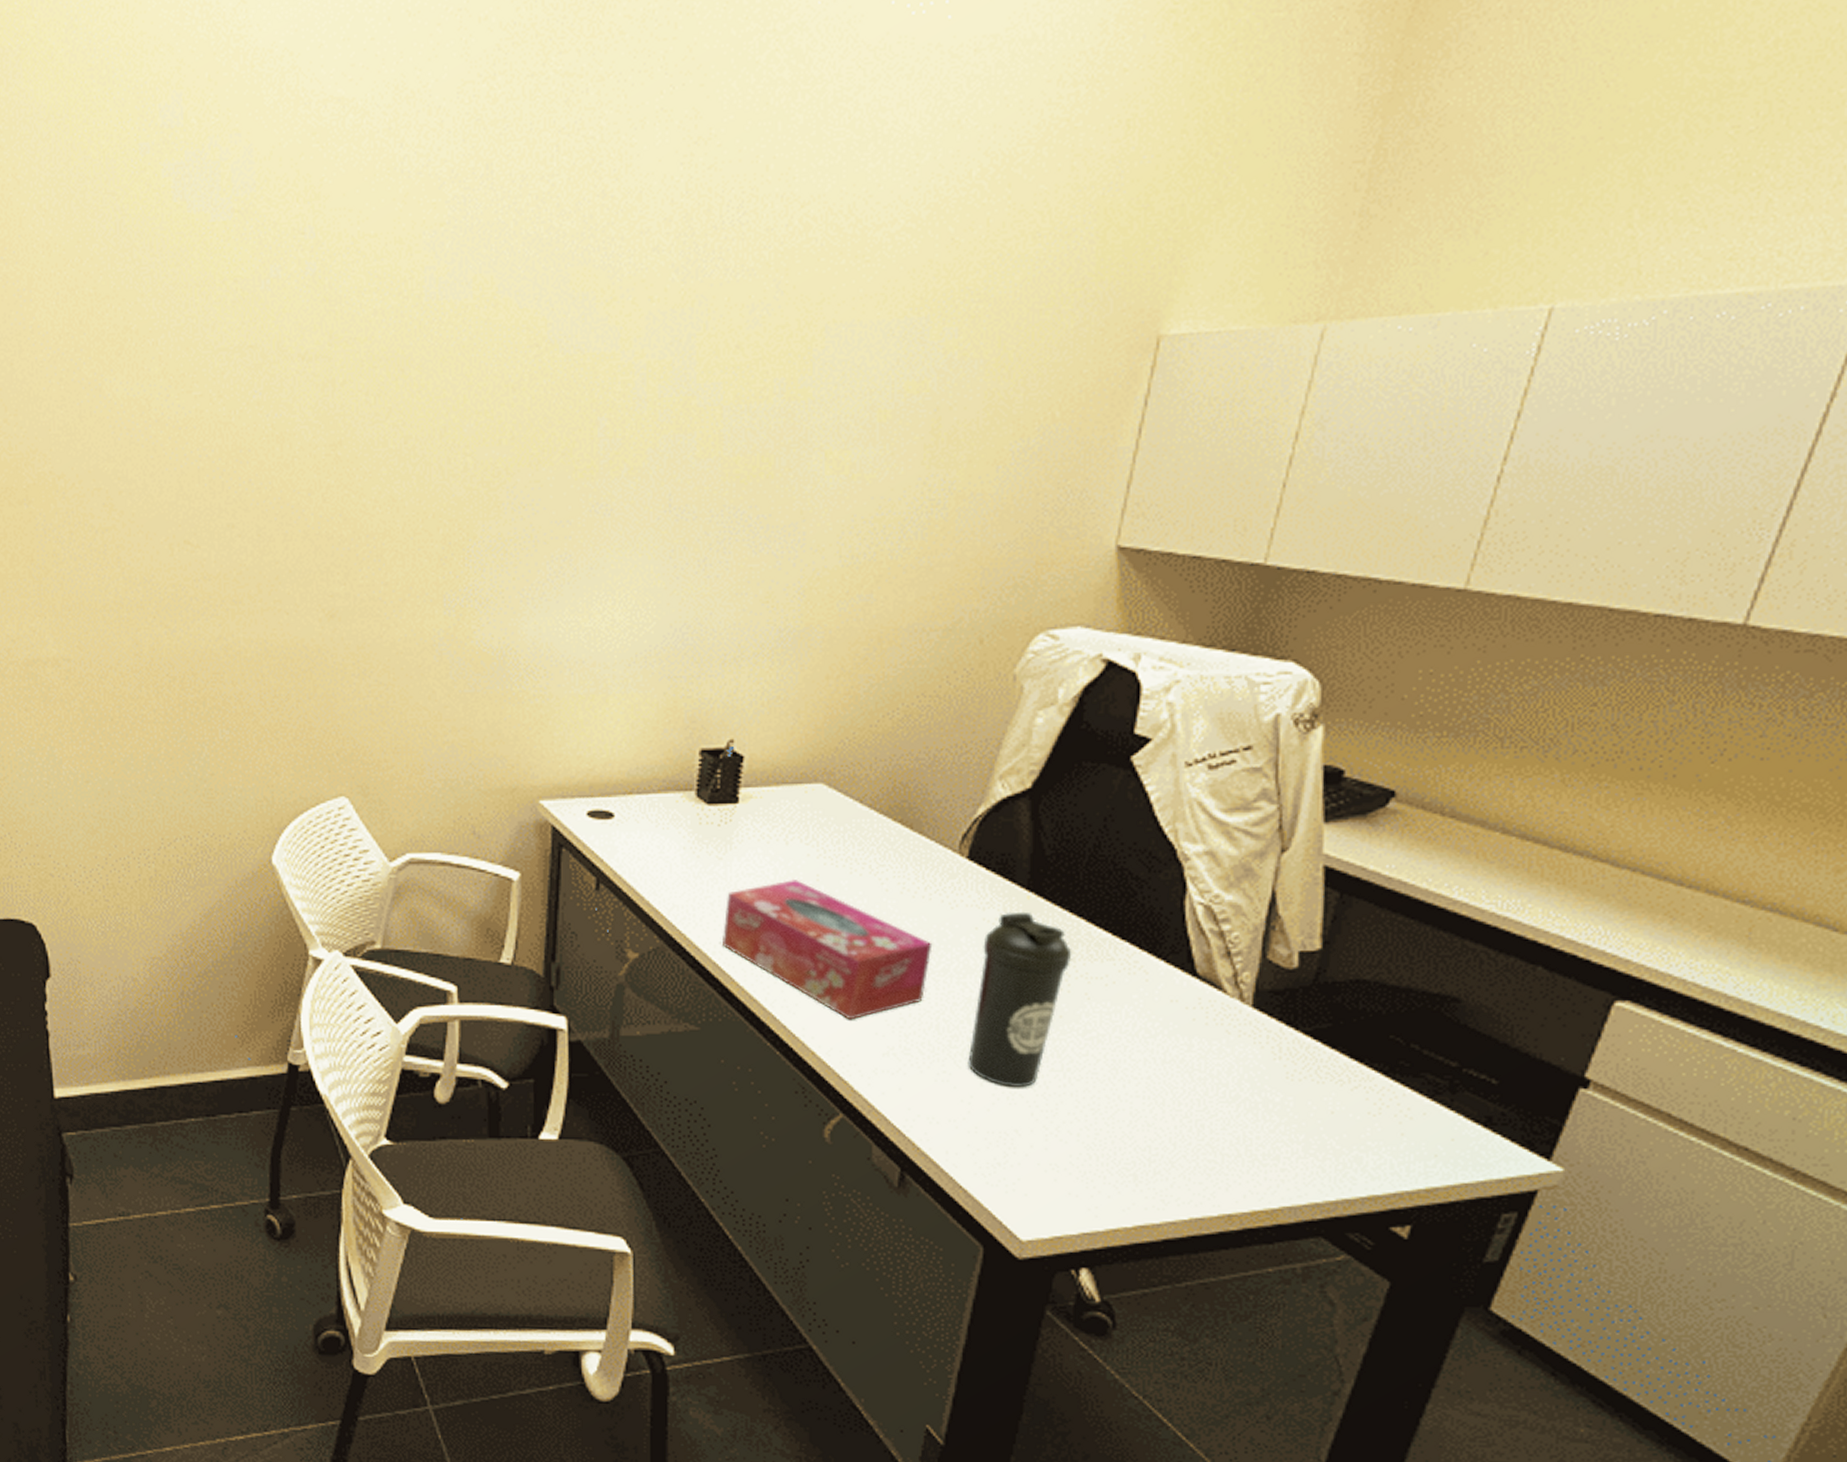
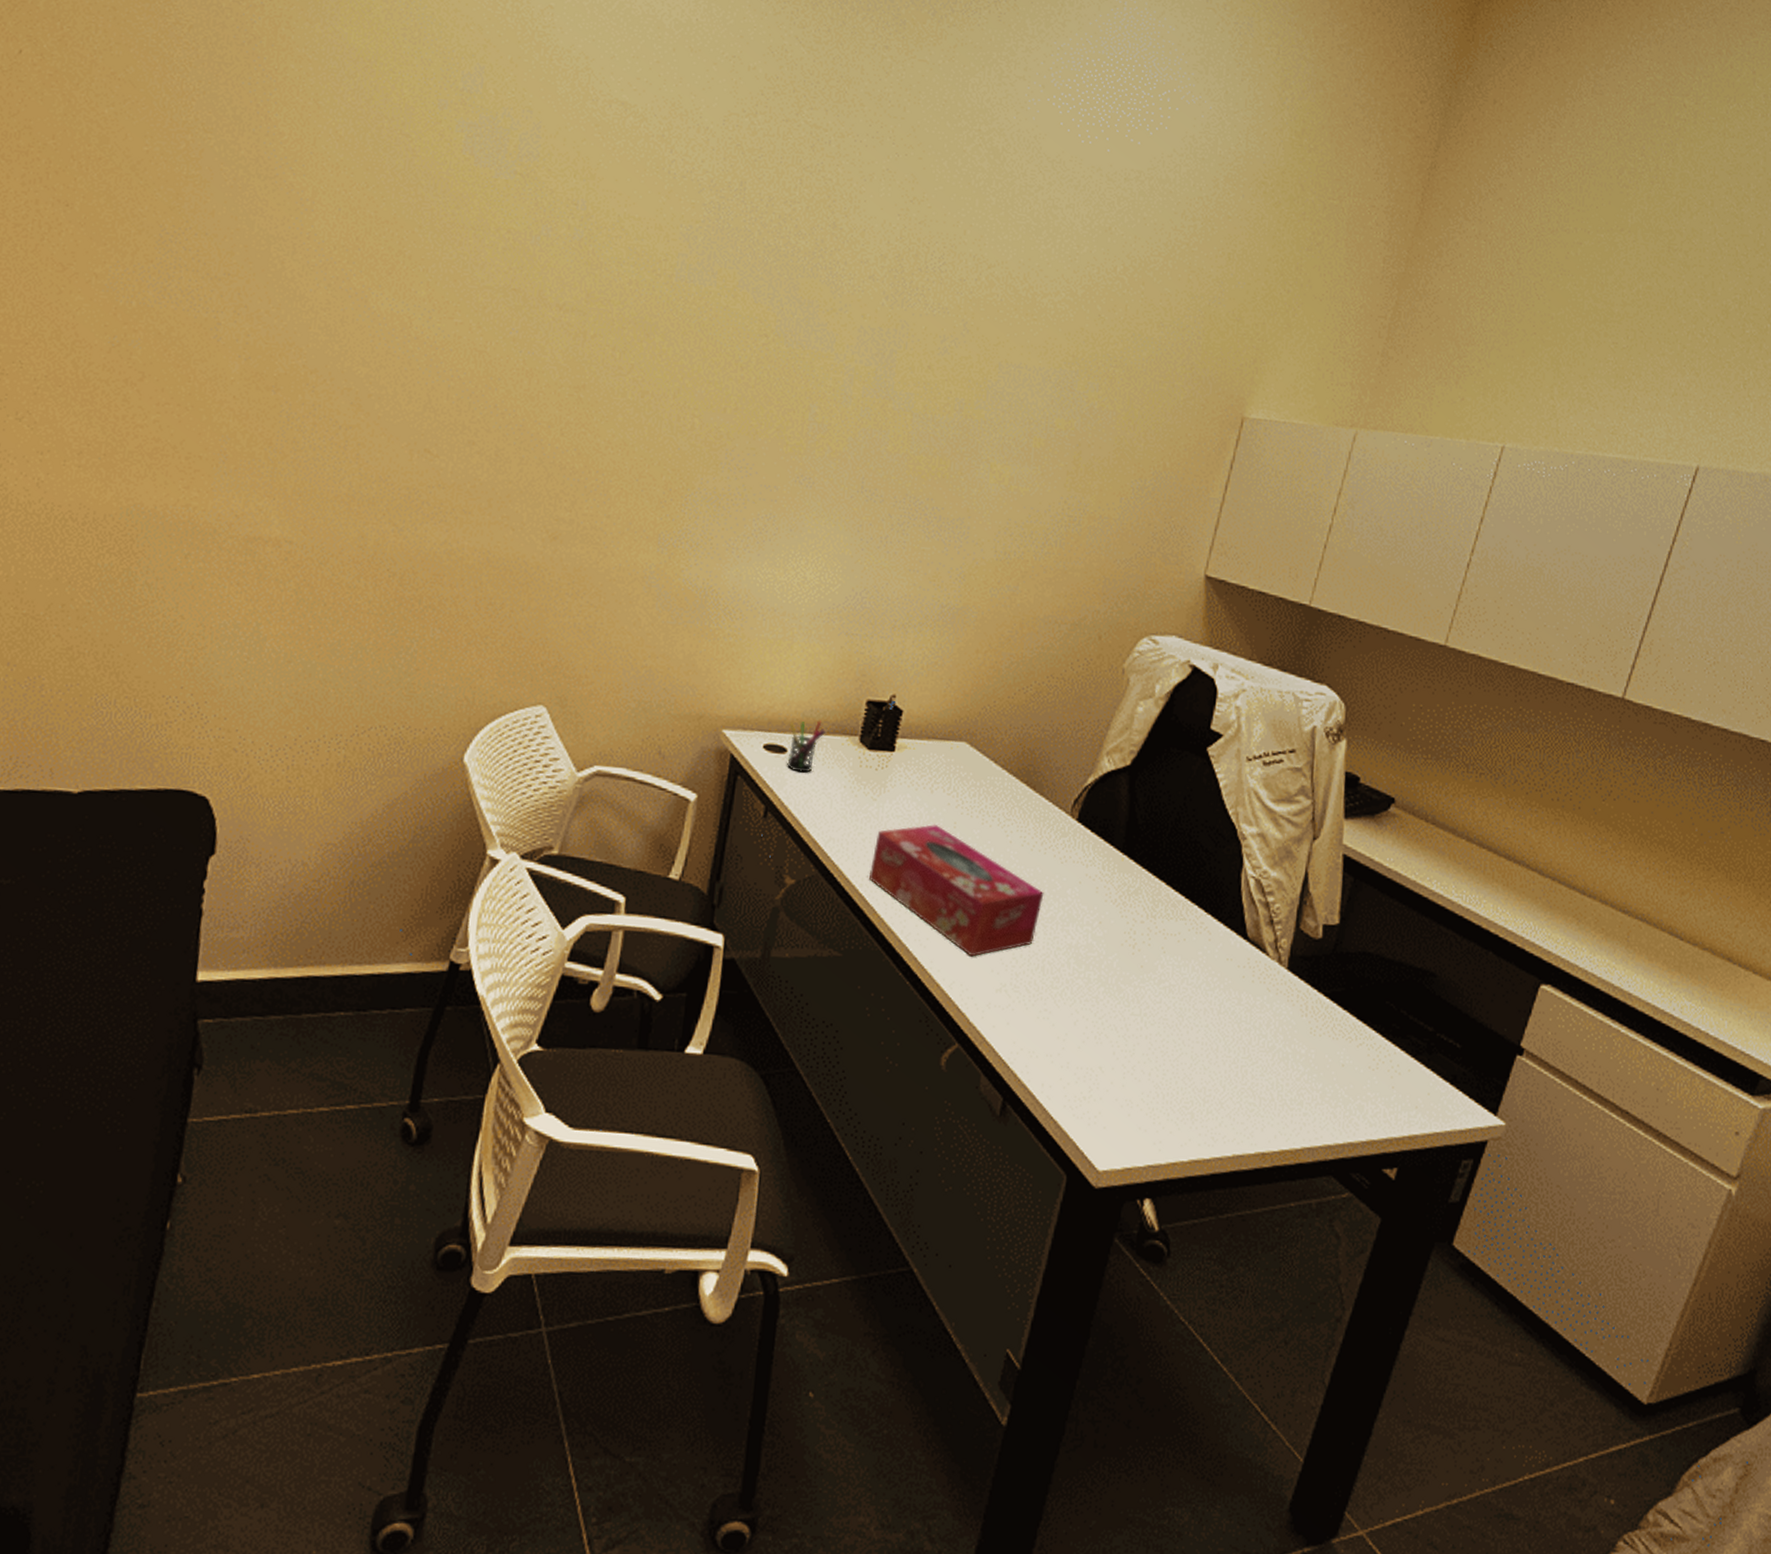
pen holder: none [614,778,655,837] -> present [787,721,825,773]
water bottle: present [968,911,1072,1087] -> none [1065,870,1154,1028]

